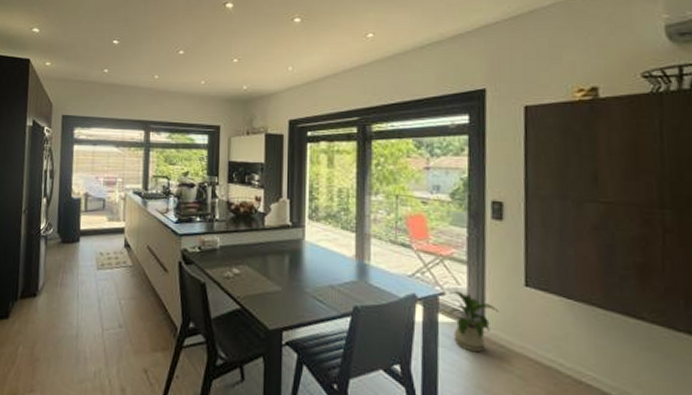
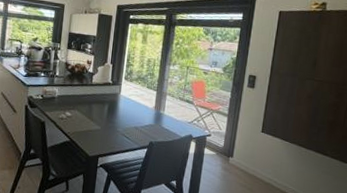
house plant: present [447,290,500,353] -> none [211,133,244,174]

